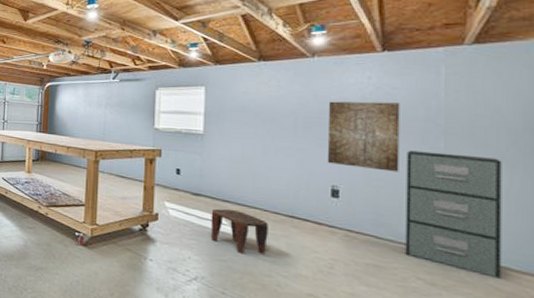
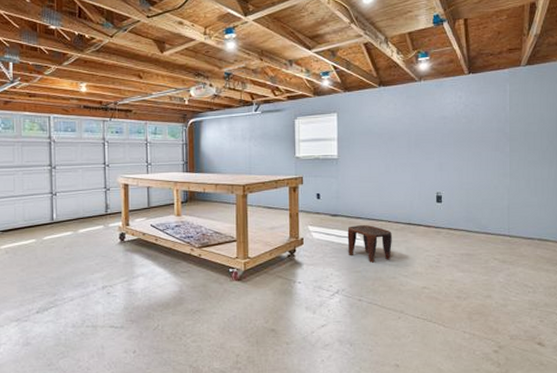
wall art: present [327,101,400,172] -> none [432,117,481,176]
filing cabinet: present [405,150,502,279] -> none [486,156,544,249]

